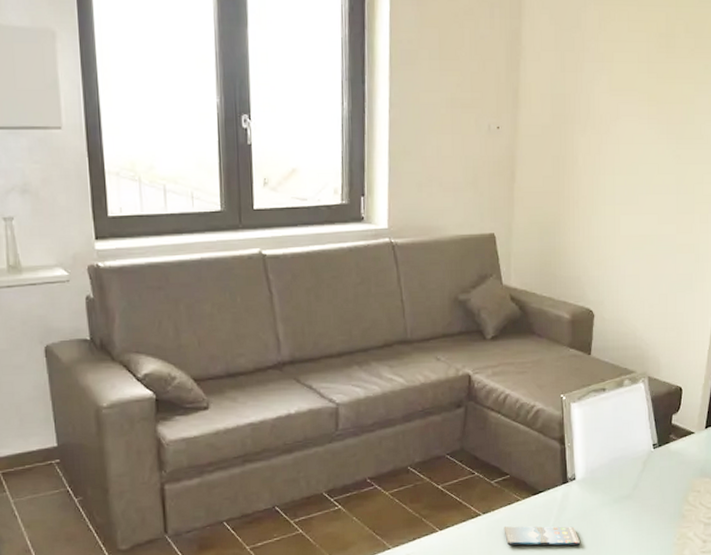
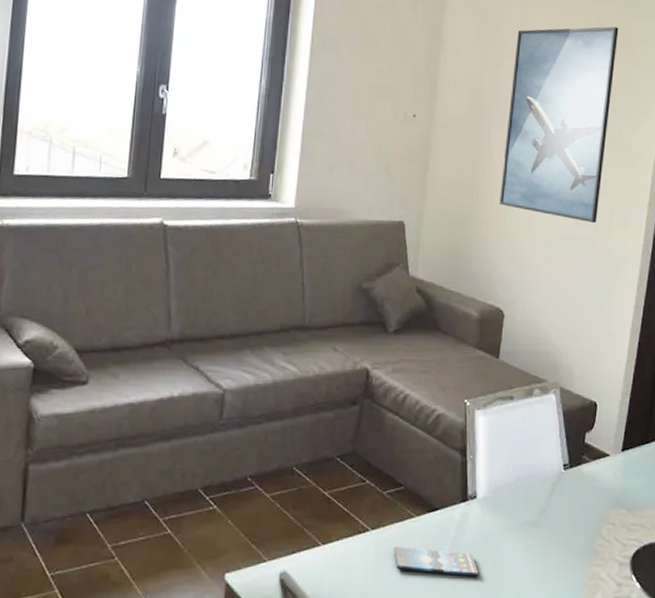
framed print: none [585,21,698,221] -> present [499,26,619,223]

